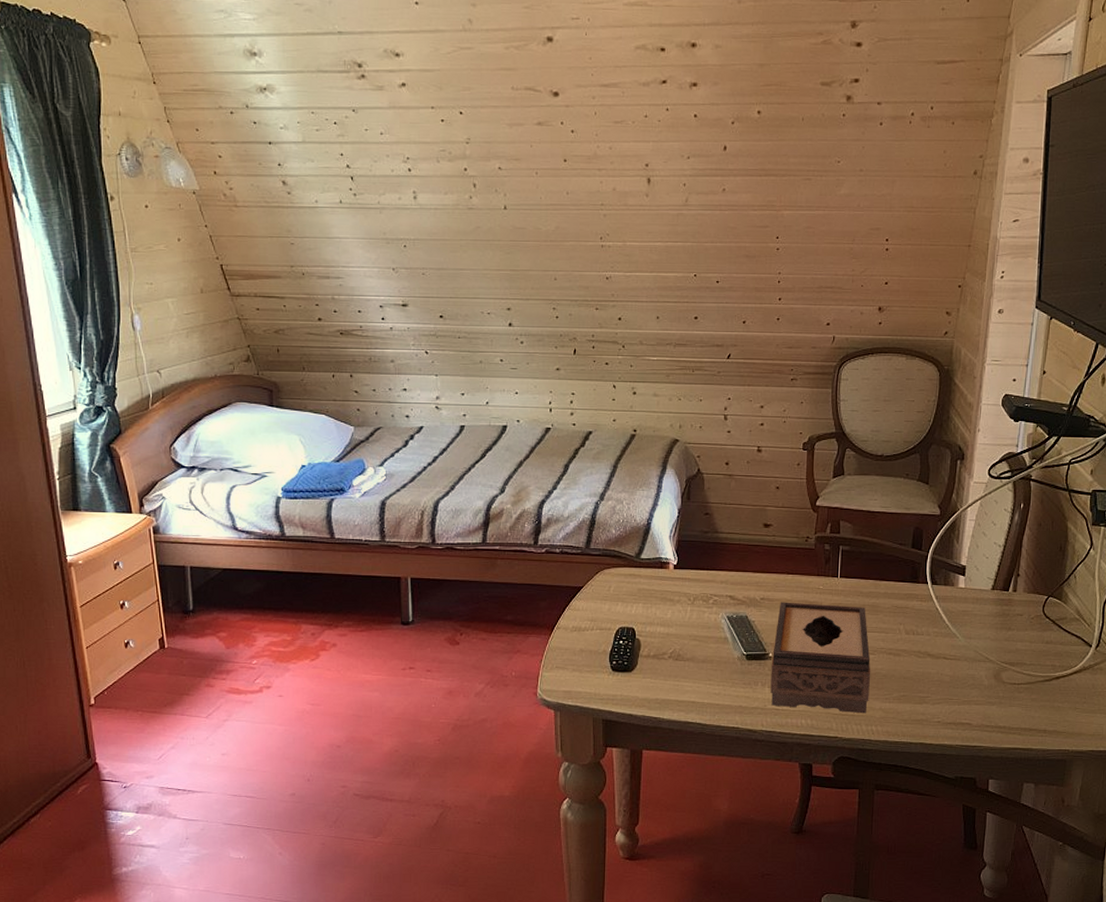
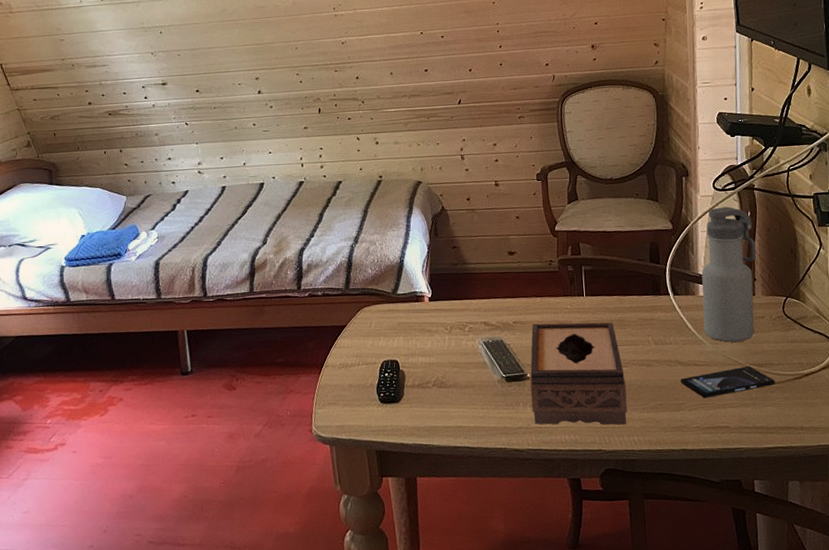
smartphone: none [928,663,1025,693] -> present [681,365,776,398]
water bottle: none [959,496,1024,638] -> present [701,206,756,342]

